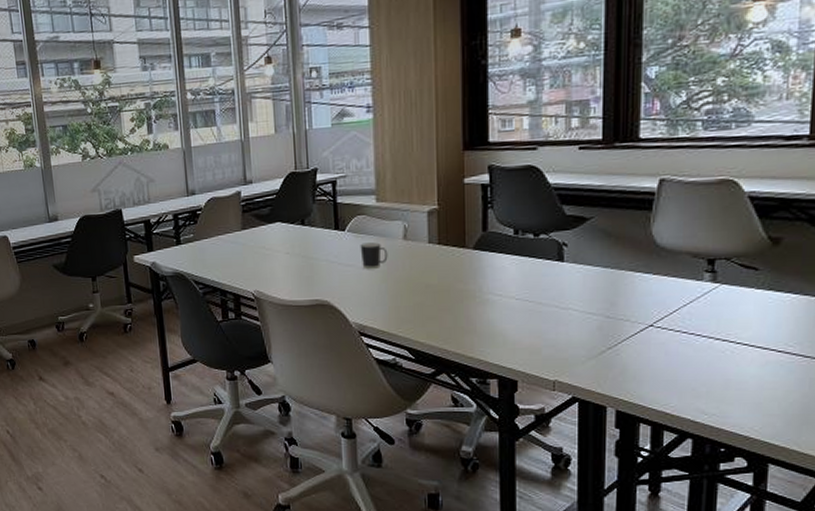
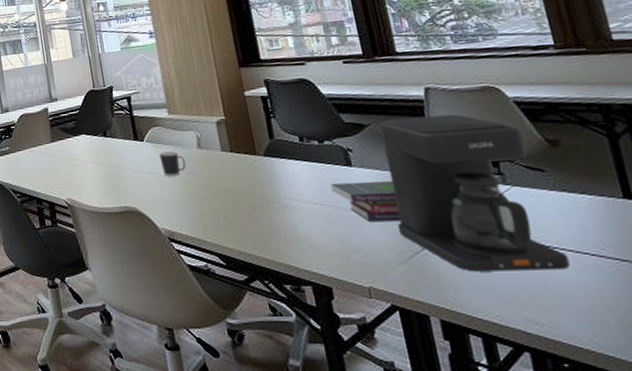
books: none [537,277,602,319] -> present [330,181,401,223]
coffee maker: none [596,208,755,367] -> present [380,114,570,272]

